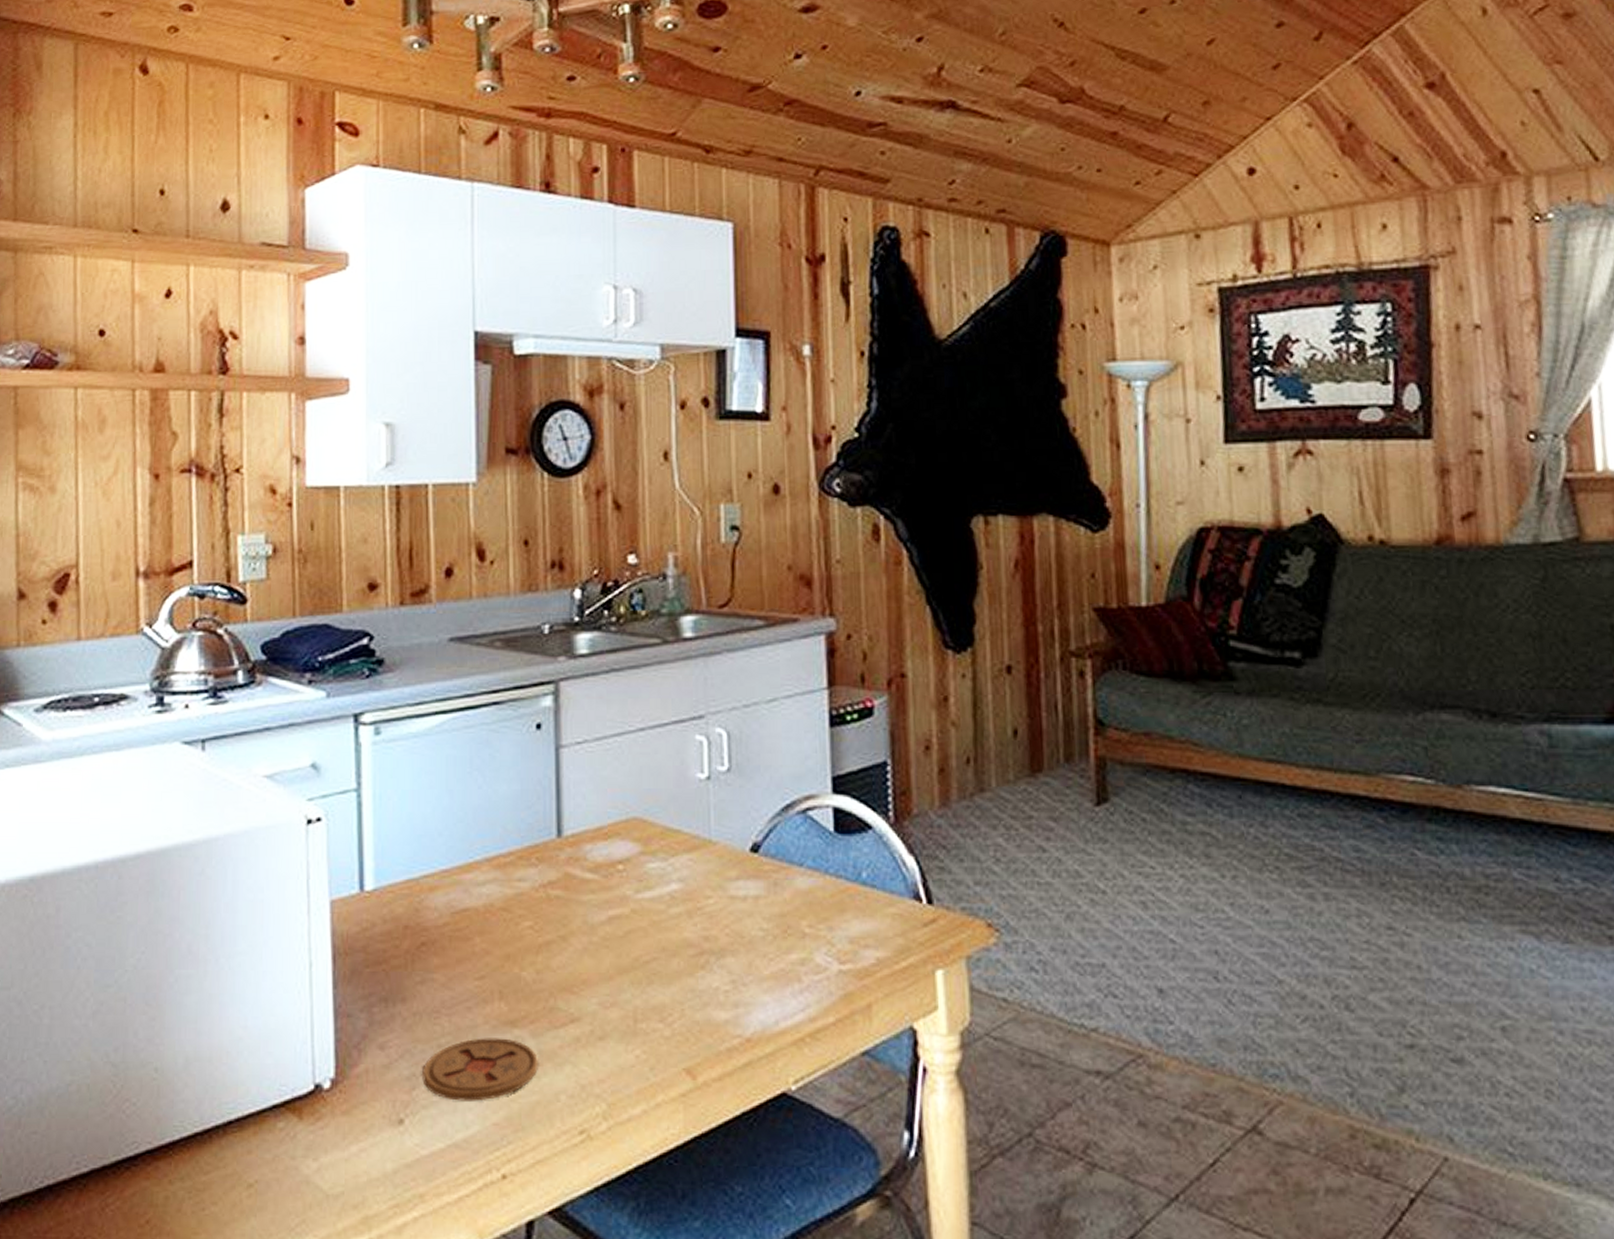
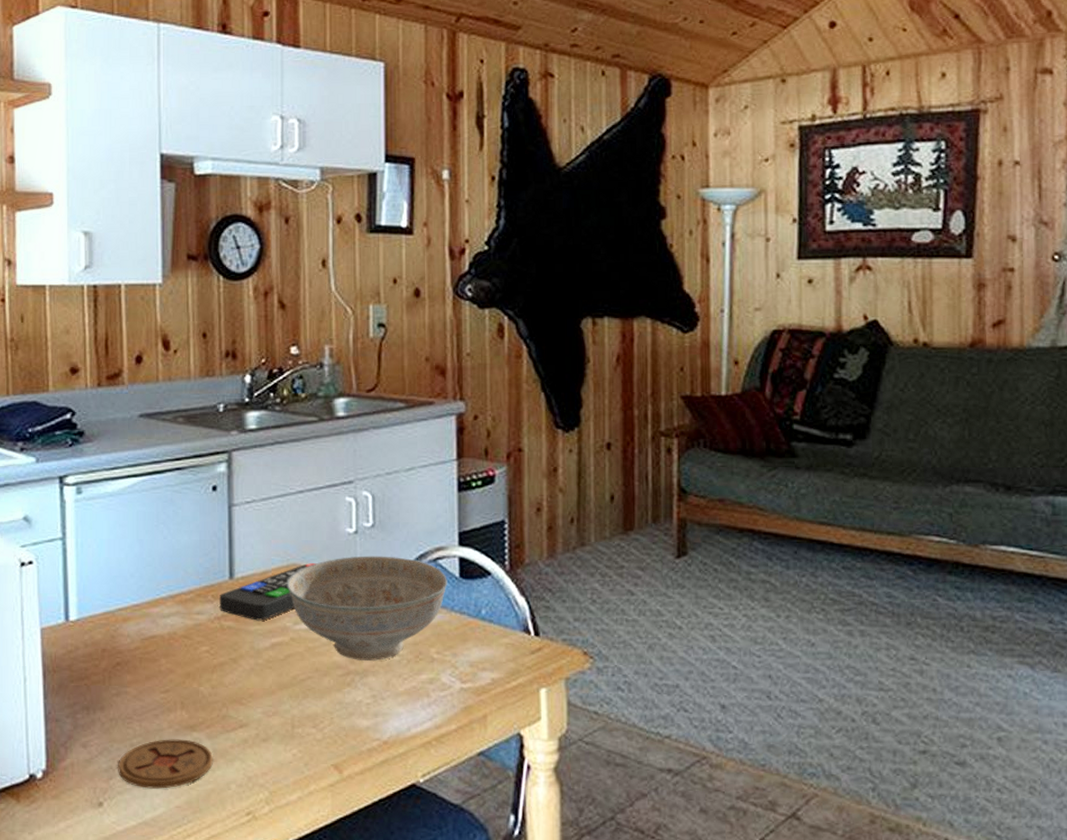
remote control: none [545,817,661,888] -> present [220,563,316,621]
decorative bowl: none [626,806,820,937] -> present [286,556,448,661]

